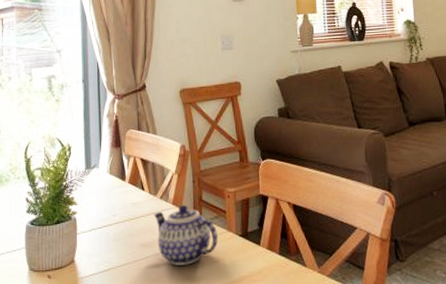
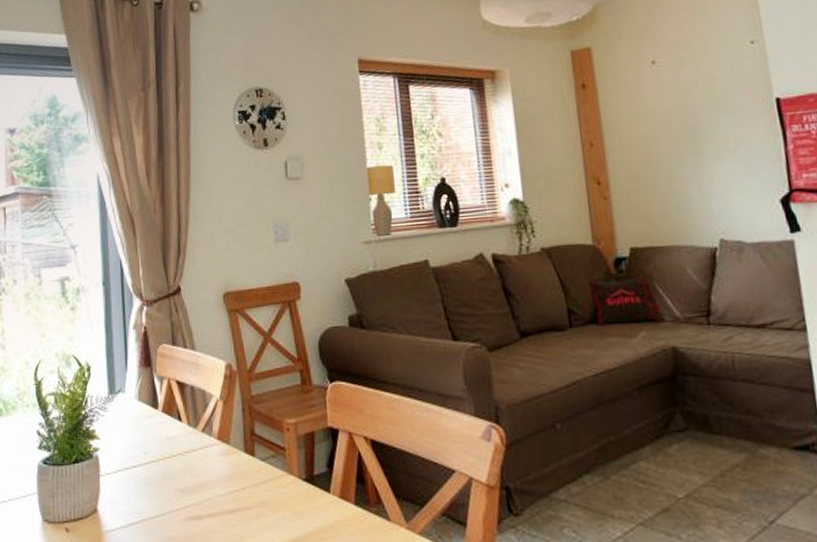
teapot: present [153,204,218,265] -> none [194,439,276,517]

